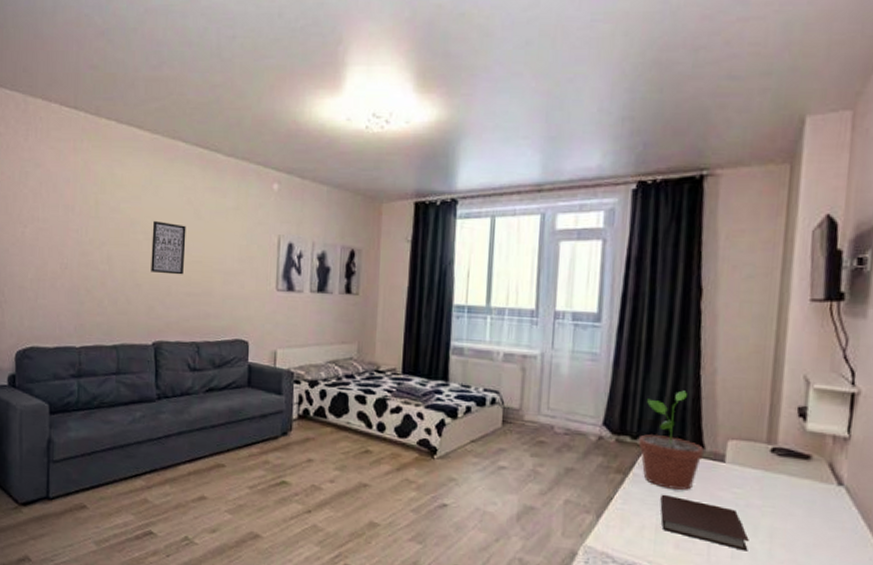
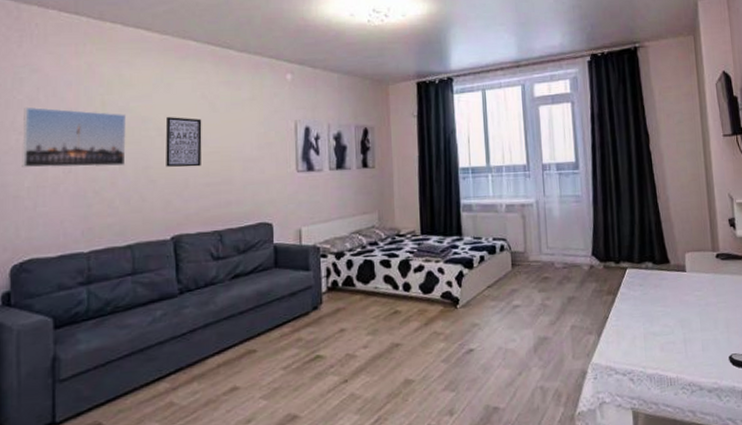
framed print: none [26,200,117,267] -> present [22,106,127,168]
potted plant: present [639,390,704,490] -> none [621,217,670,301]
notebook: present [660,494,749,551] -> none [644,306,713,343]

